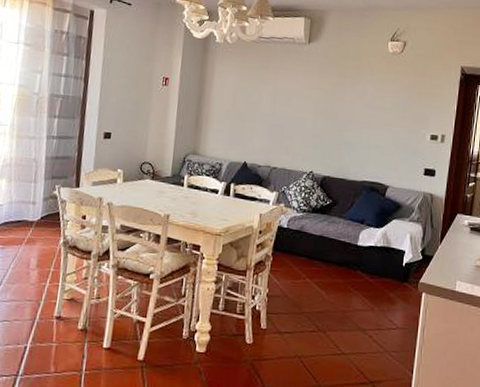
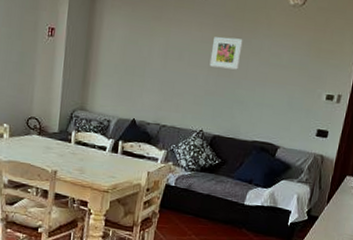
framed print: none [316,83,347,113] -> present [209,37,243,70]

